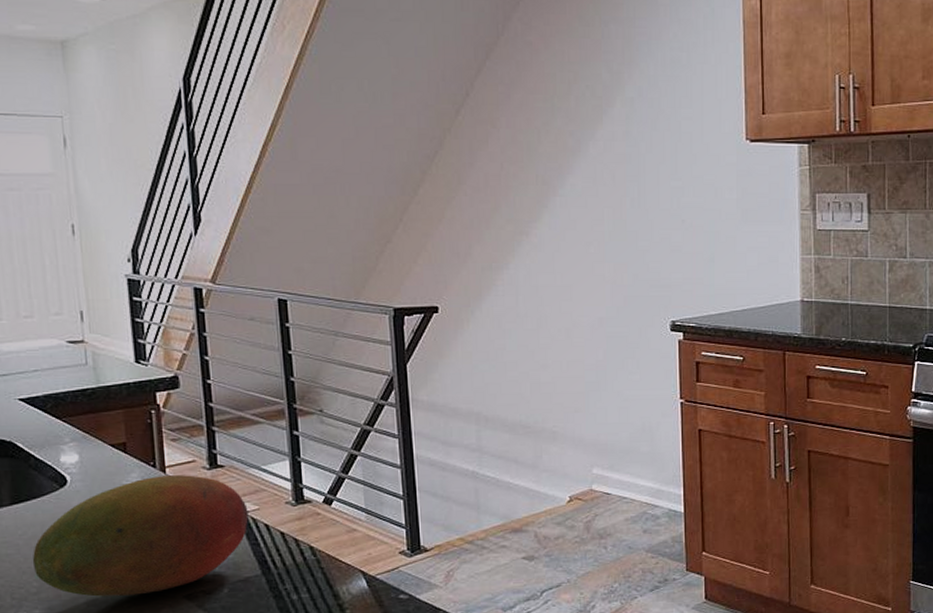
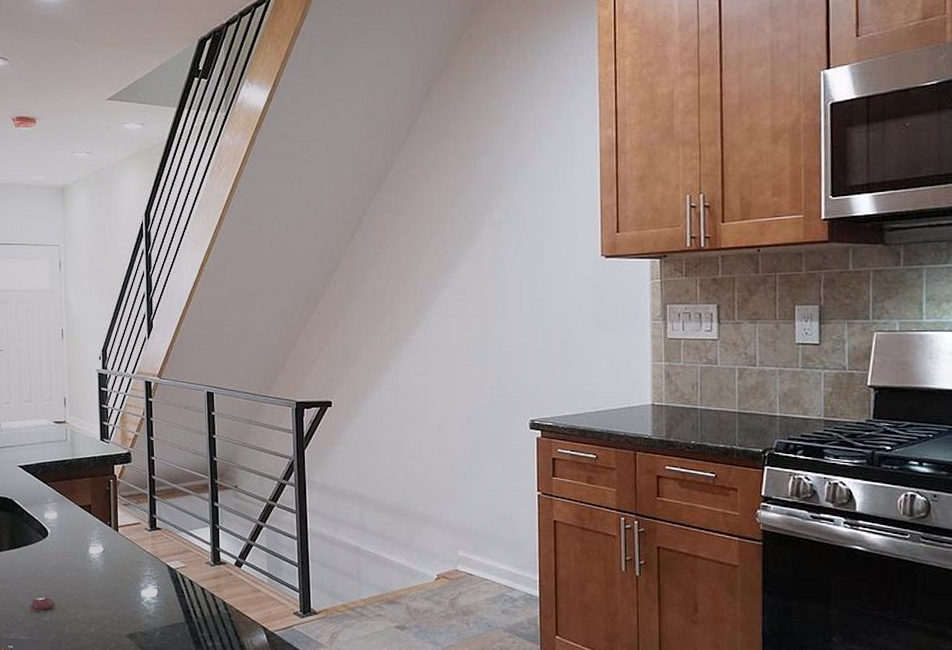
fruit: present [32,475,249,597] -> none [21,533,177,631]

